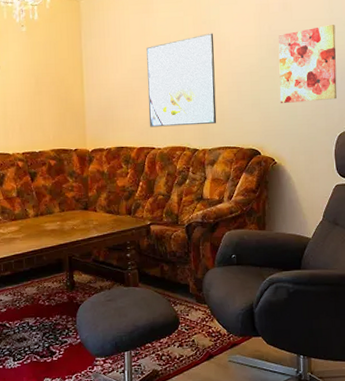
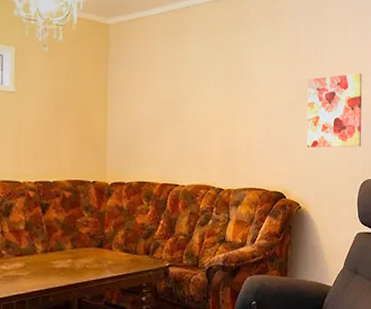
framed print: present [146,33,217,127] -> none [174,71,245,164]

